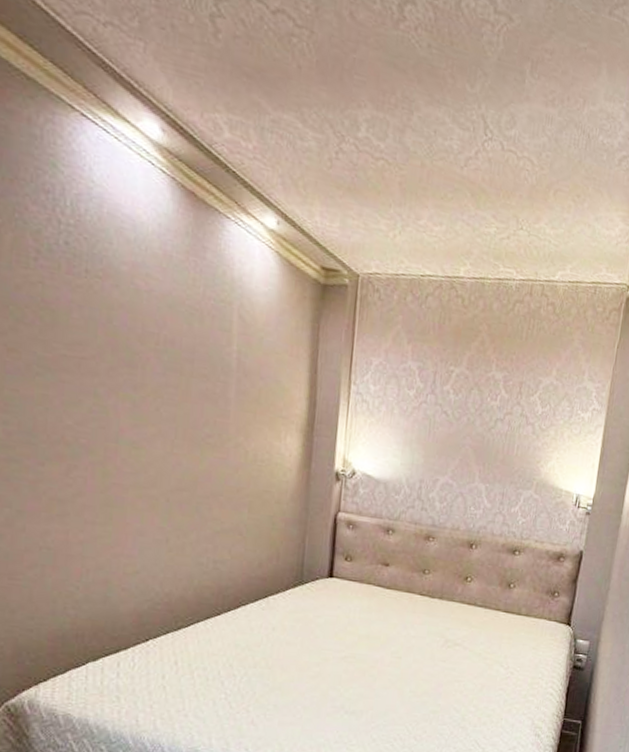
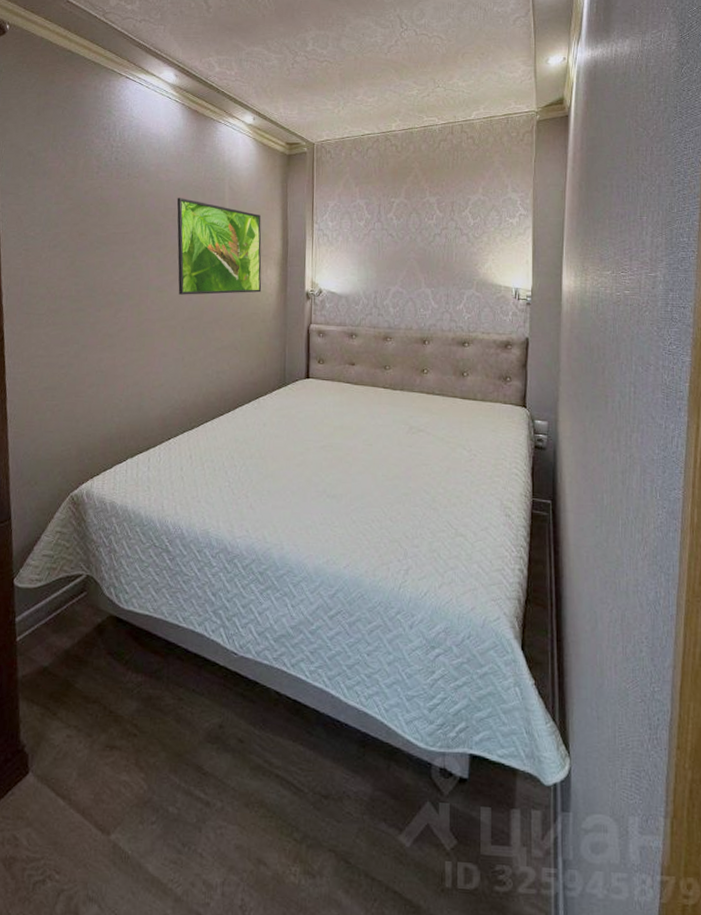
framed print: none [161,318,282,465] -> present [177,198,262,295]

